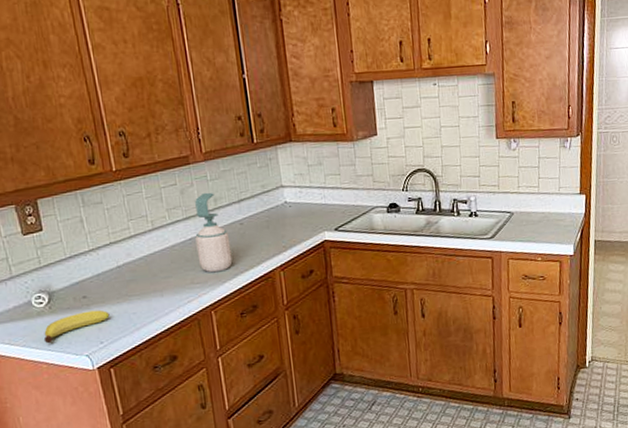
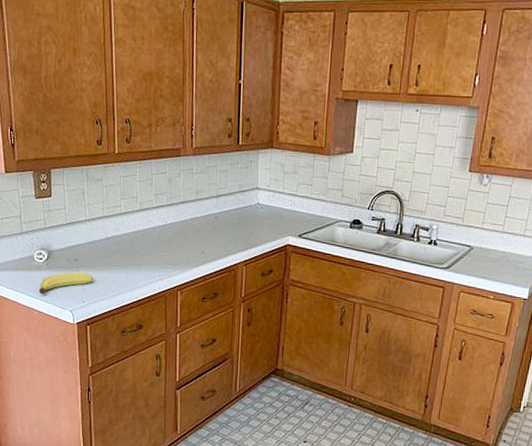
soap bottle: present [195,192,232,273] -> none [174,184,204,258]

